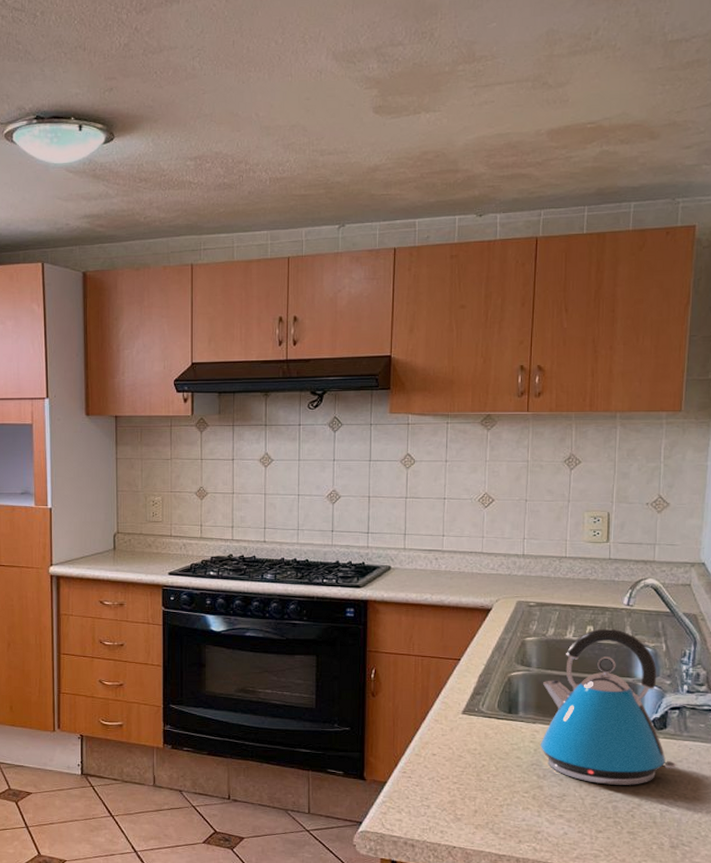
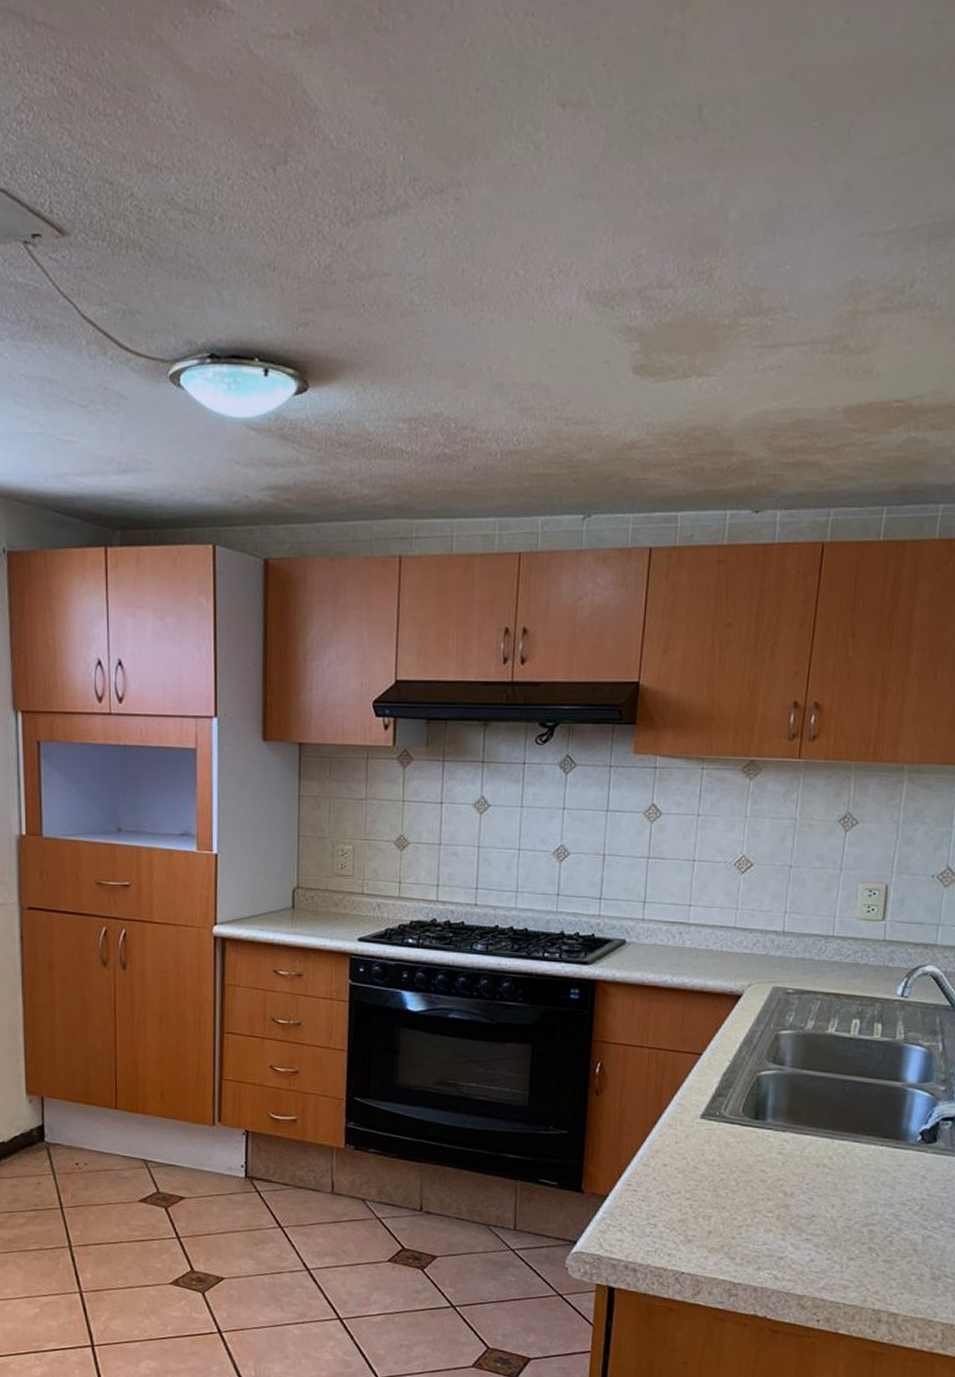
kettle: present [541,628,677,785] -> none [790,1022,946,1207]

